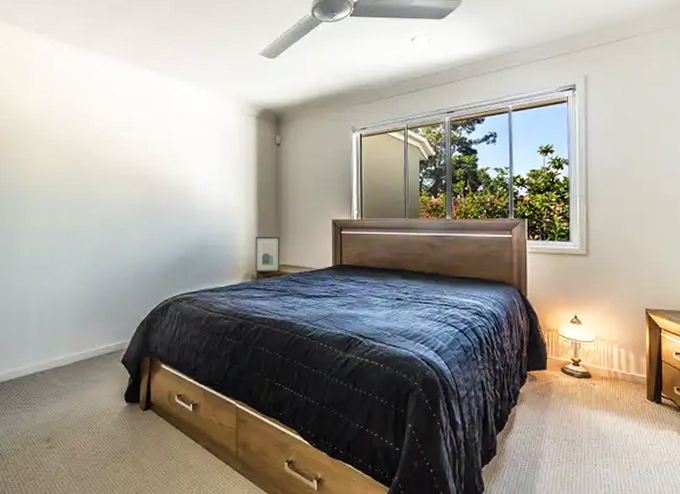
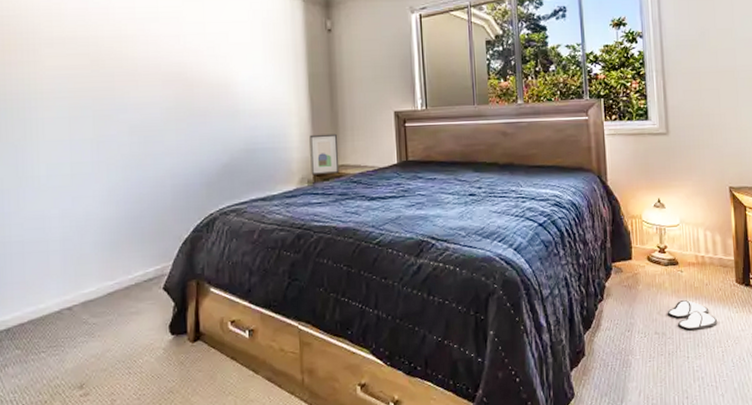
slippers: none [577,412,627,440] -> present [667,300,718,331]

